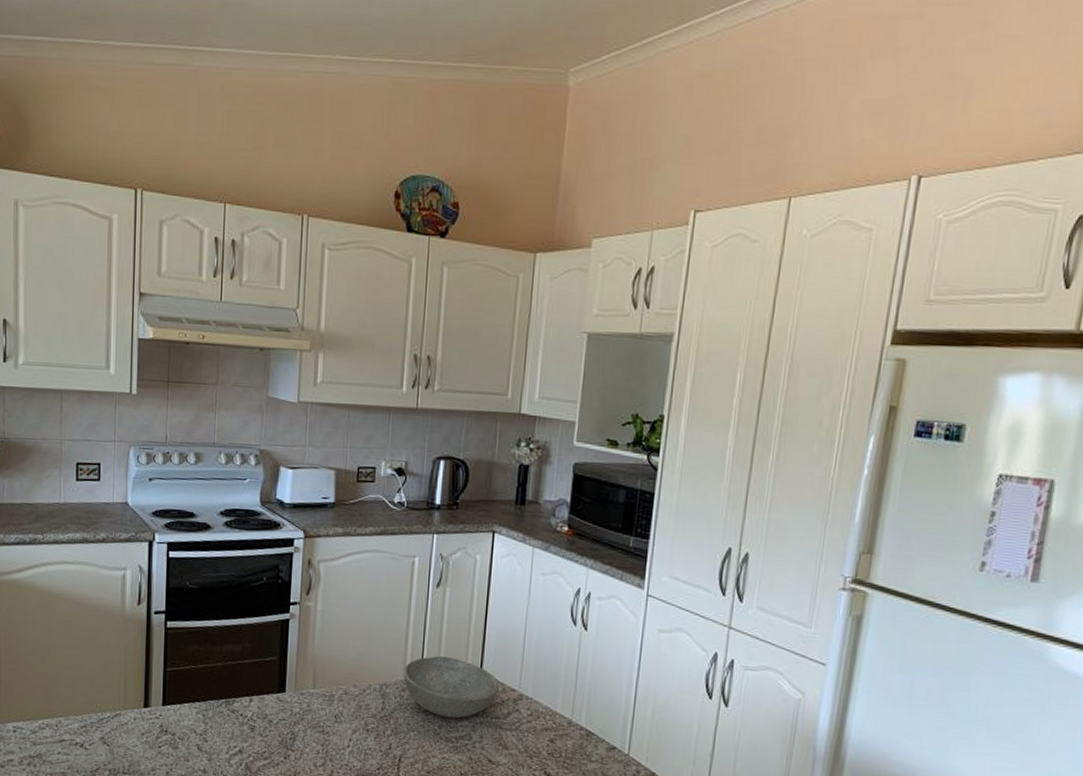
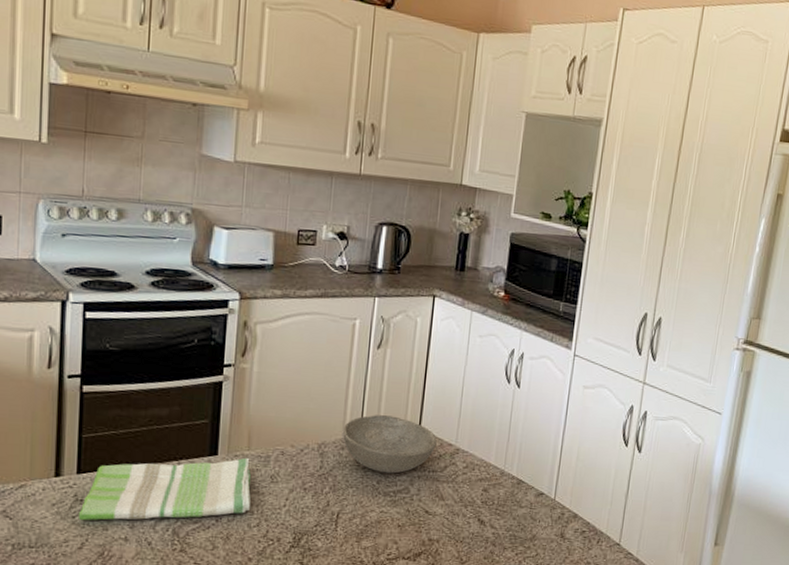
dish towel: none [163,695,317,754] -> present [78,457,252,520]

